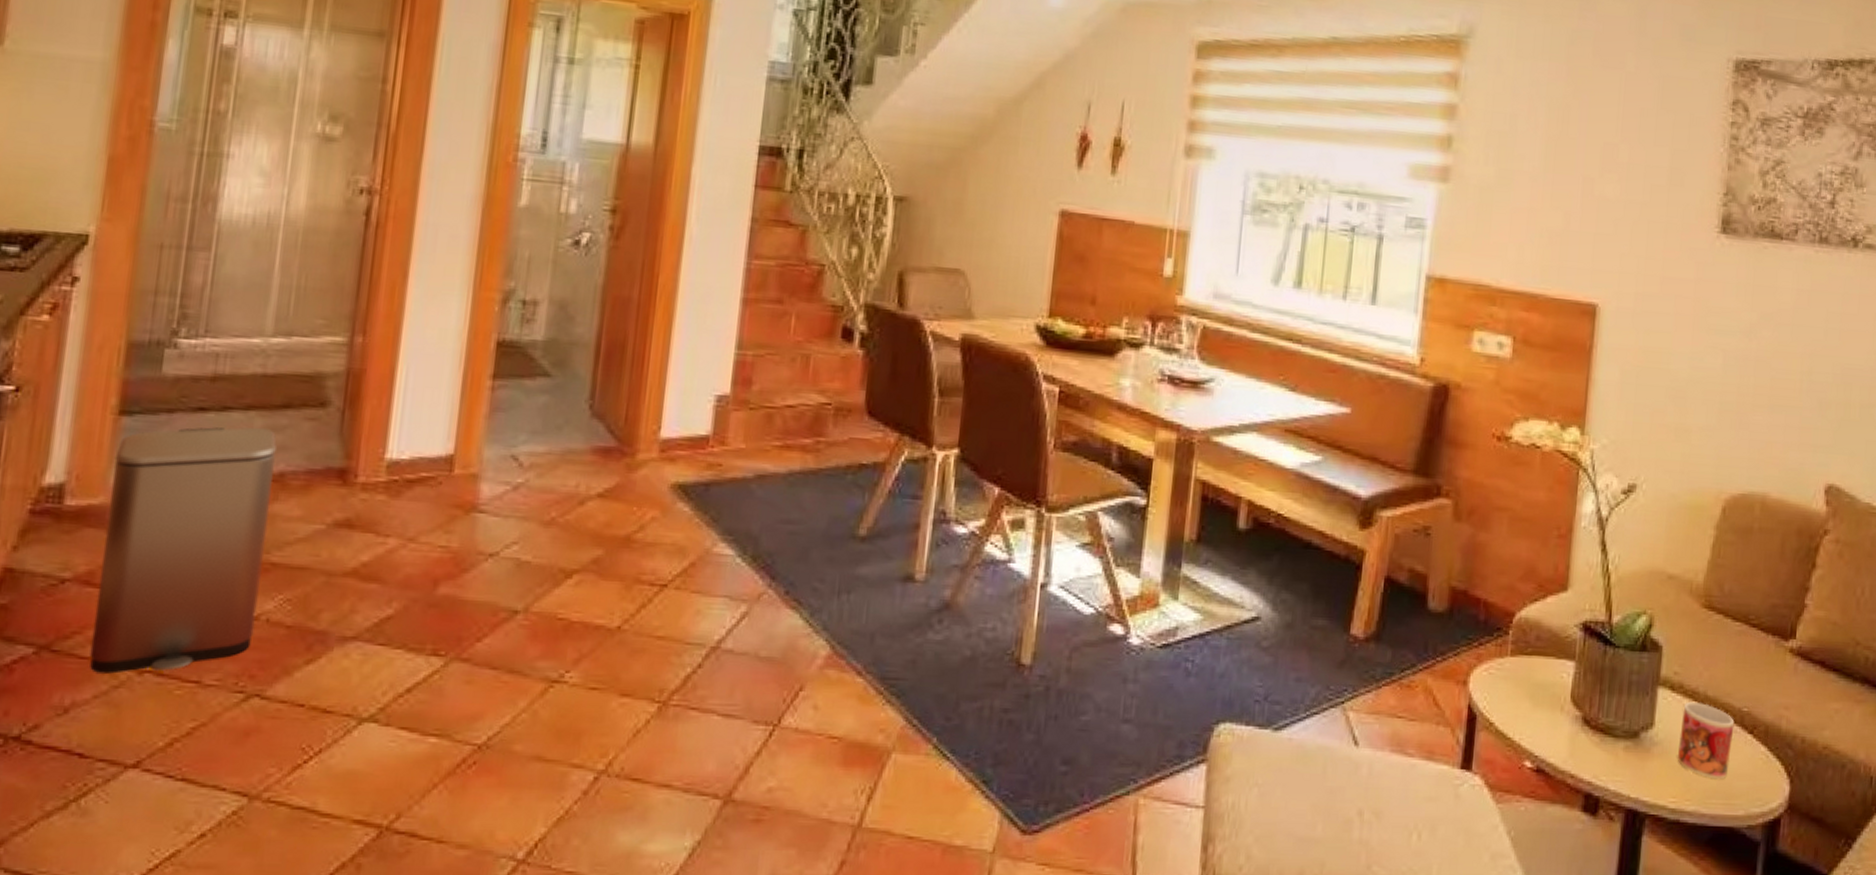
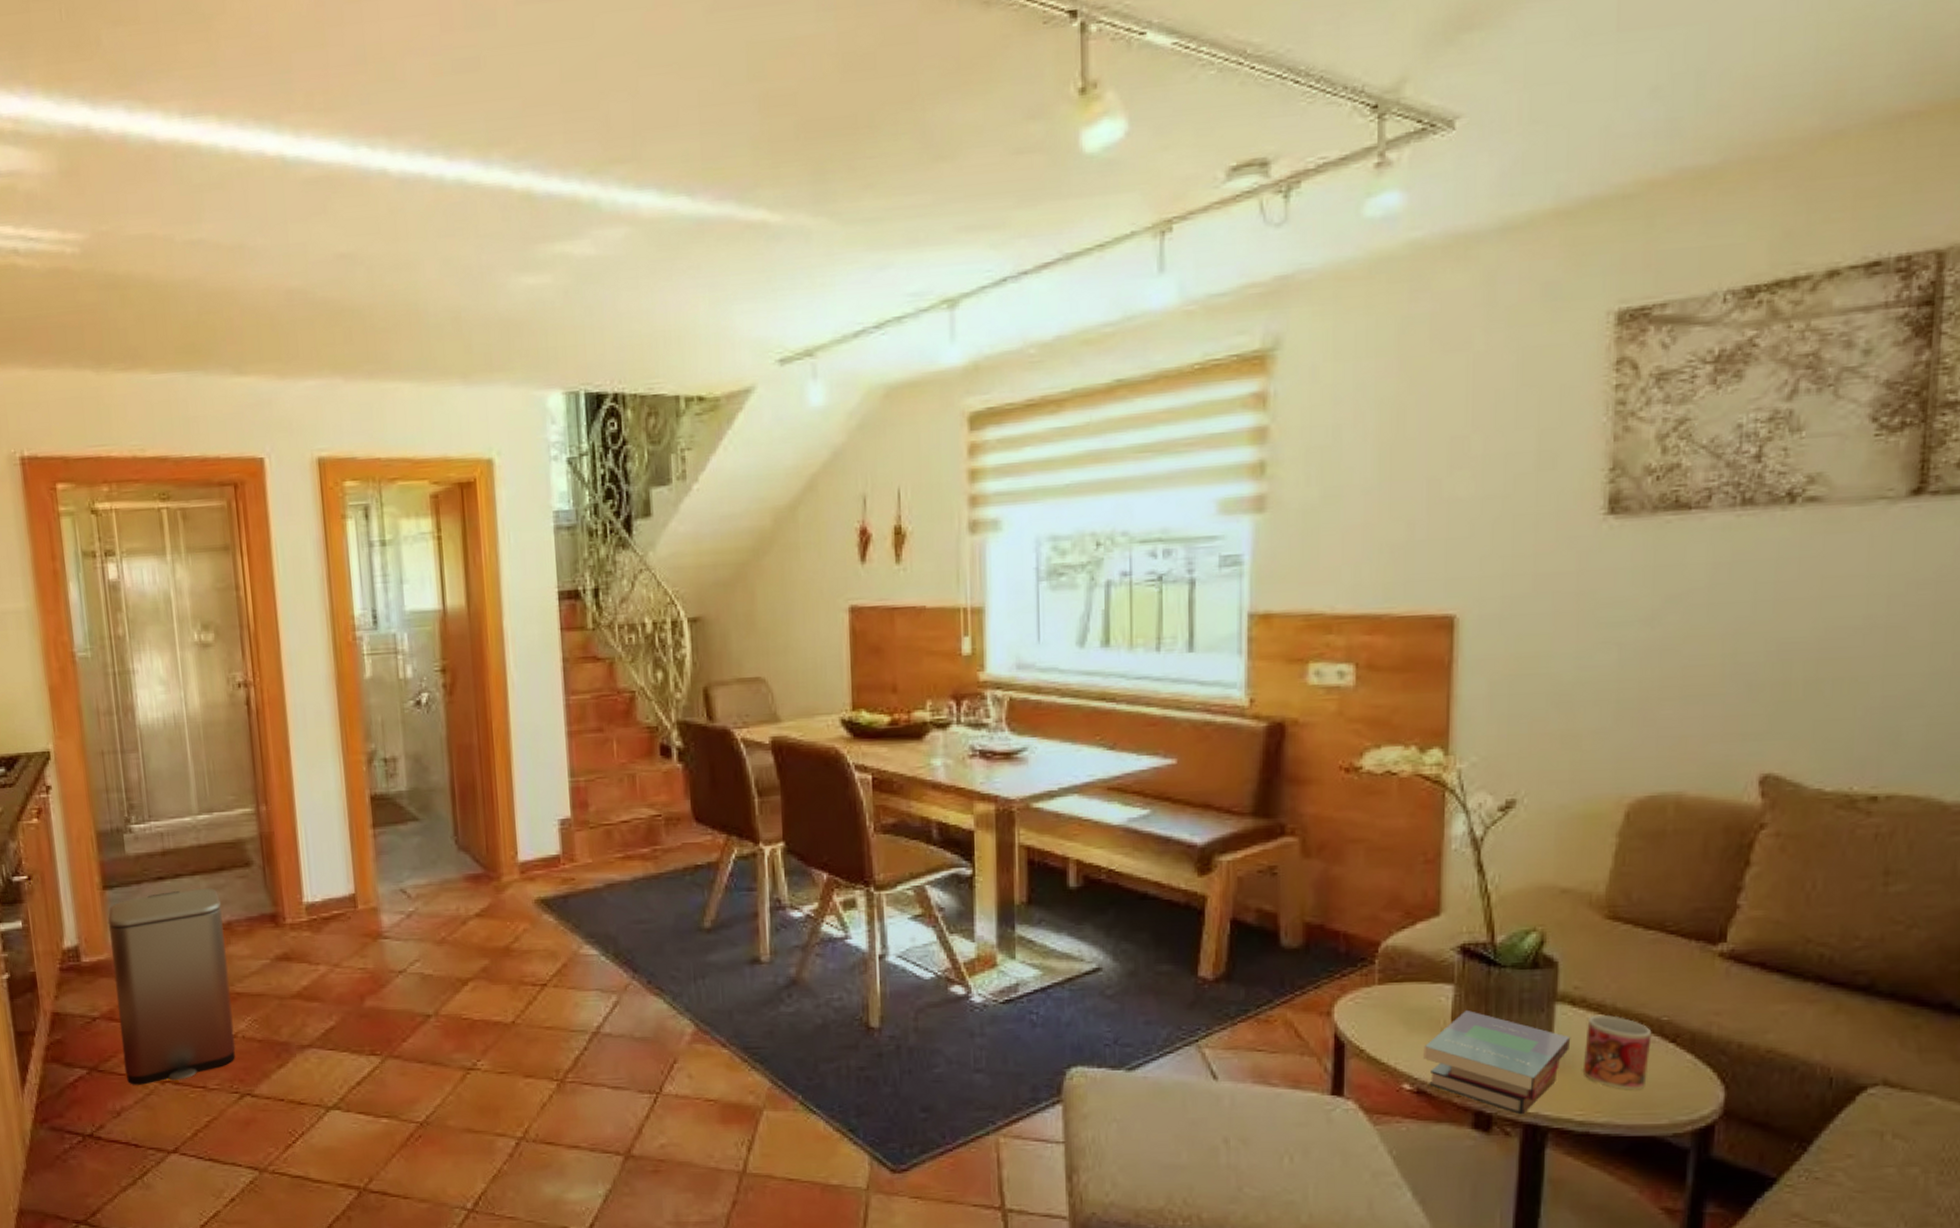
books: none [1544,688,1669,800] -> present [1423,1009,1571,1115]

